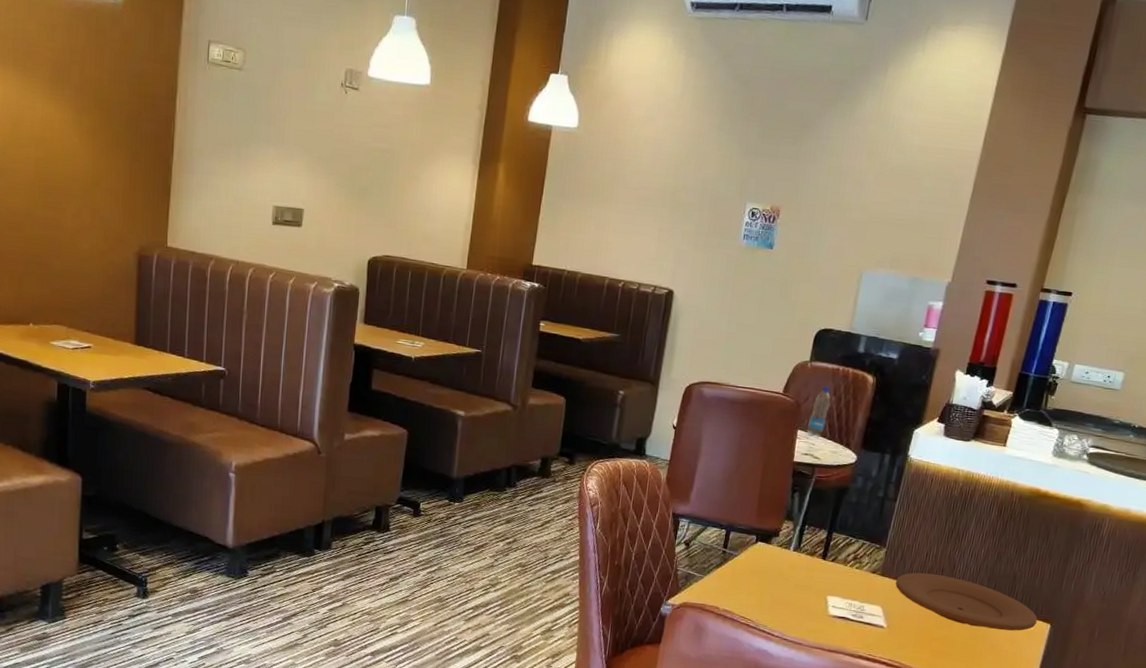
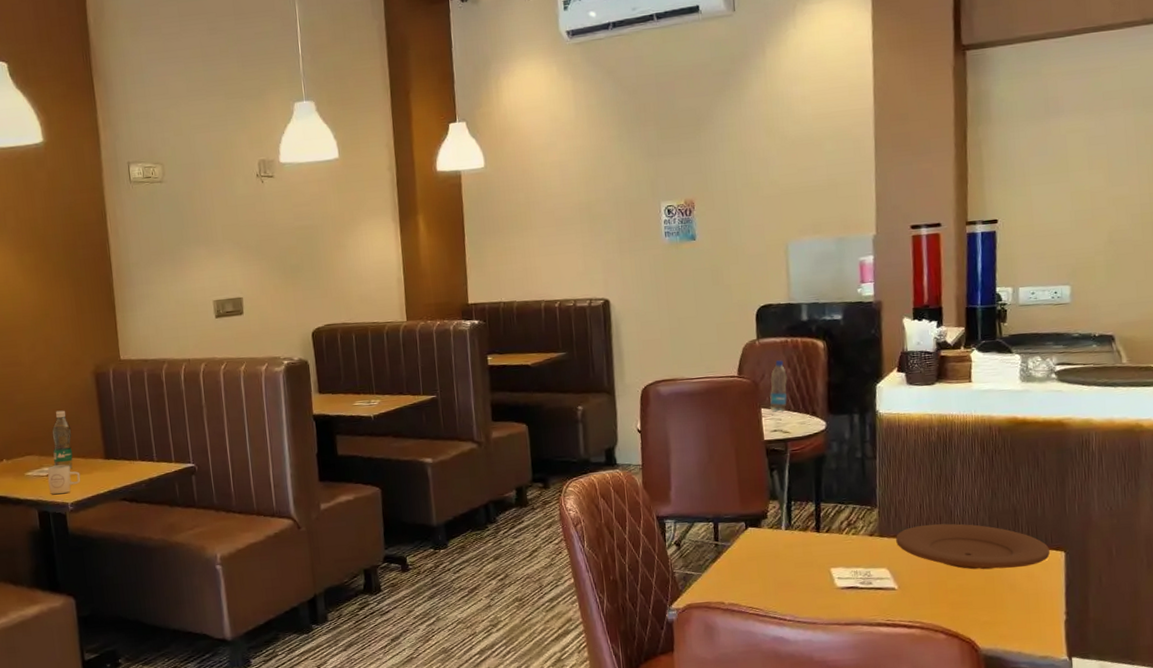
mug: none [72,340,107,371] -> present [47,464,81,495]
bottle: none [81,285,105,348] -> present [51,410,73,470]

